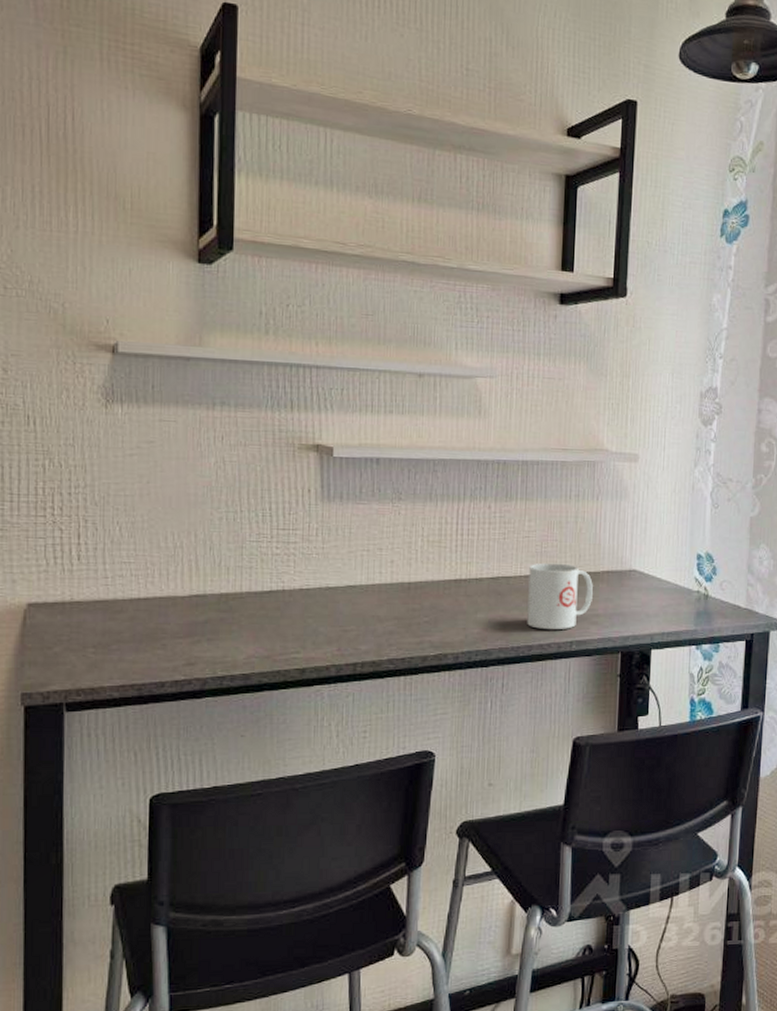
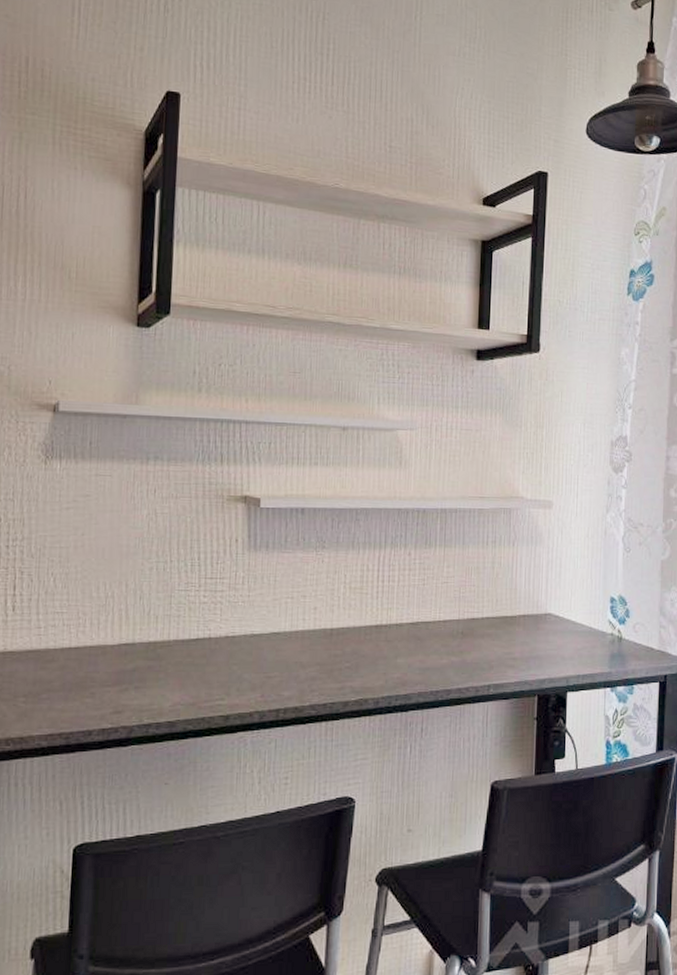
mug: present [527,562,593,629] -> none [446,607,510,673]

